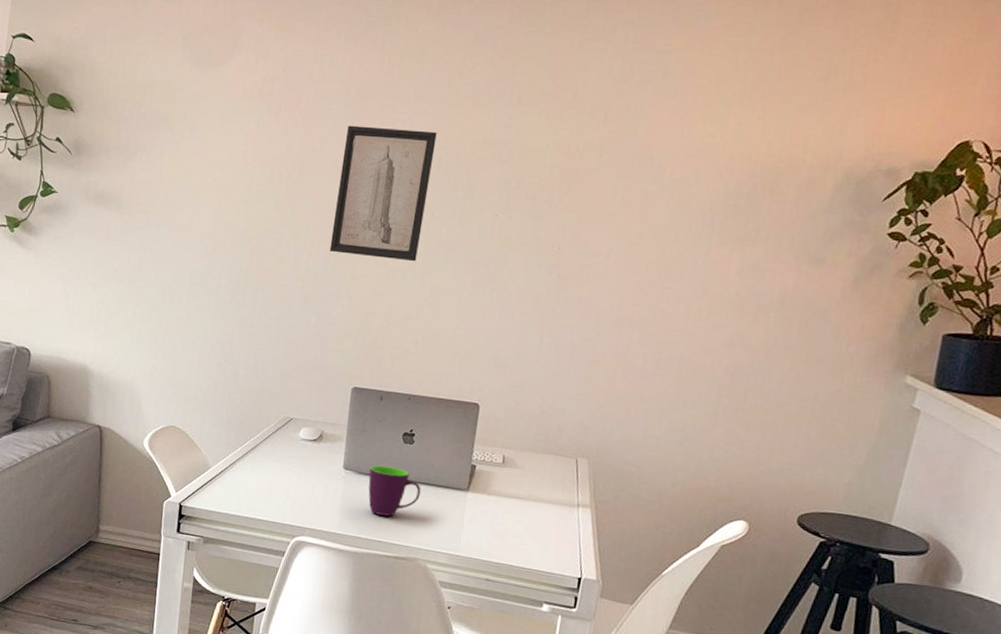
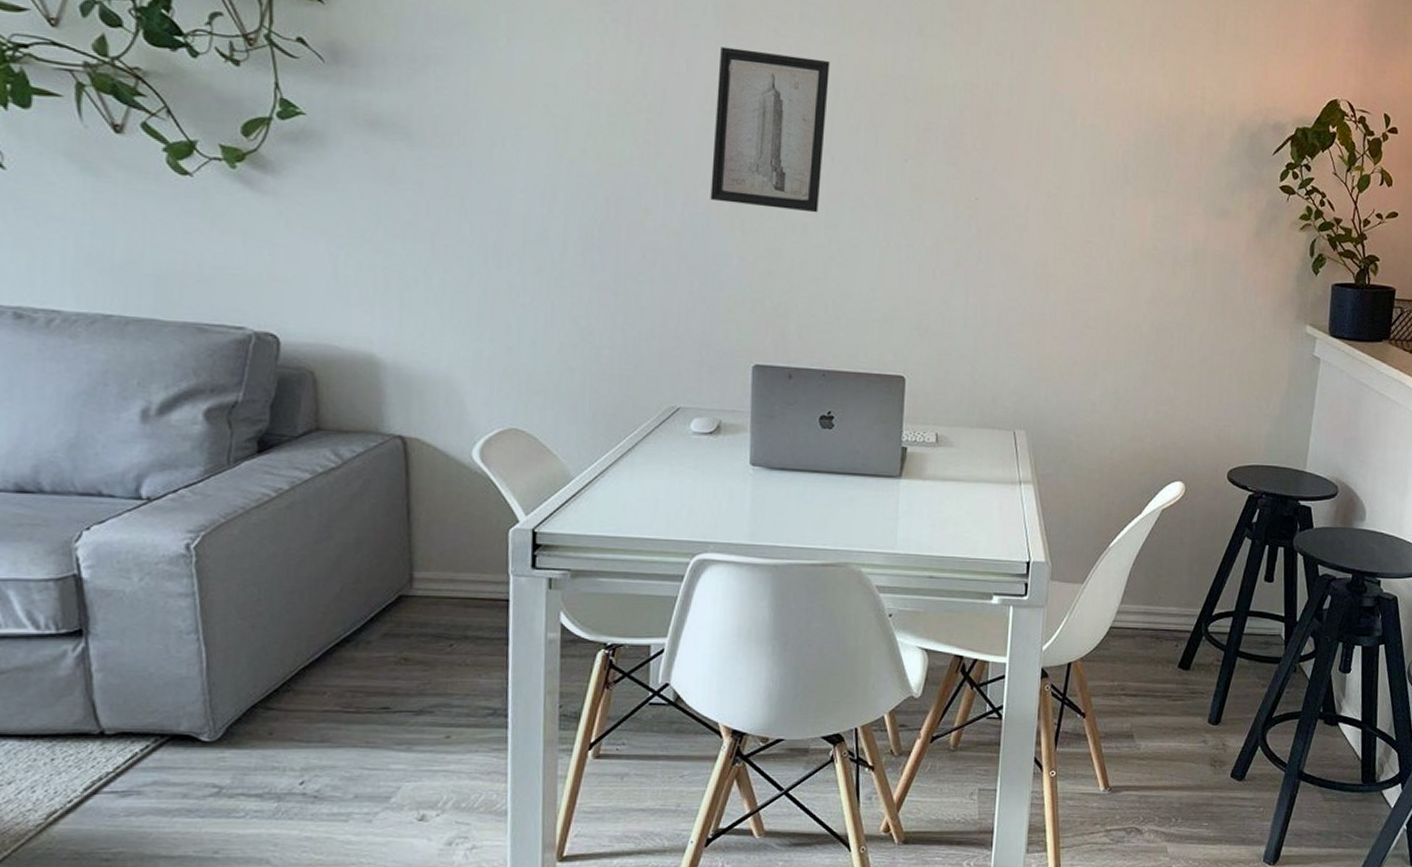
mug: present [368,465,421,517] -> none [782,457,847,517]

